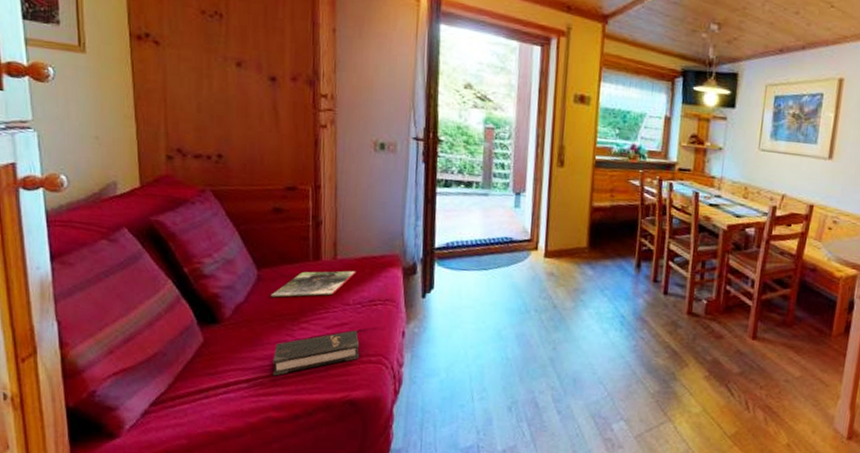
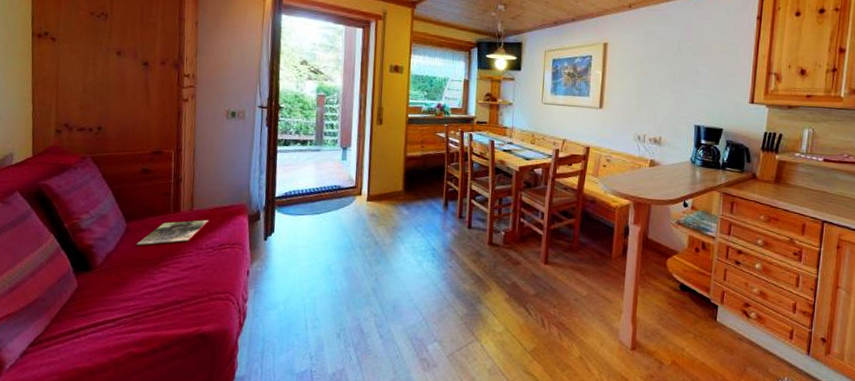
hardback book: present [272,330,360,376] -> none [135,271,211,315]

